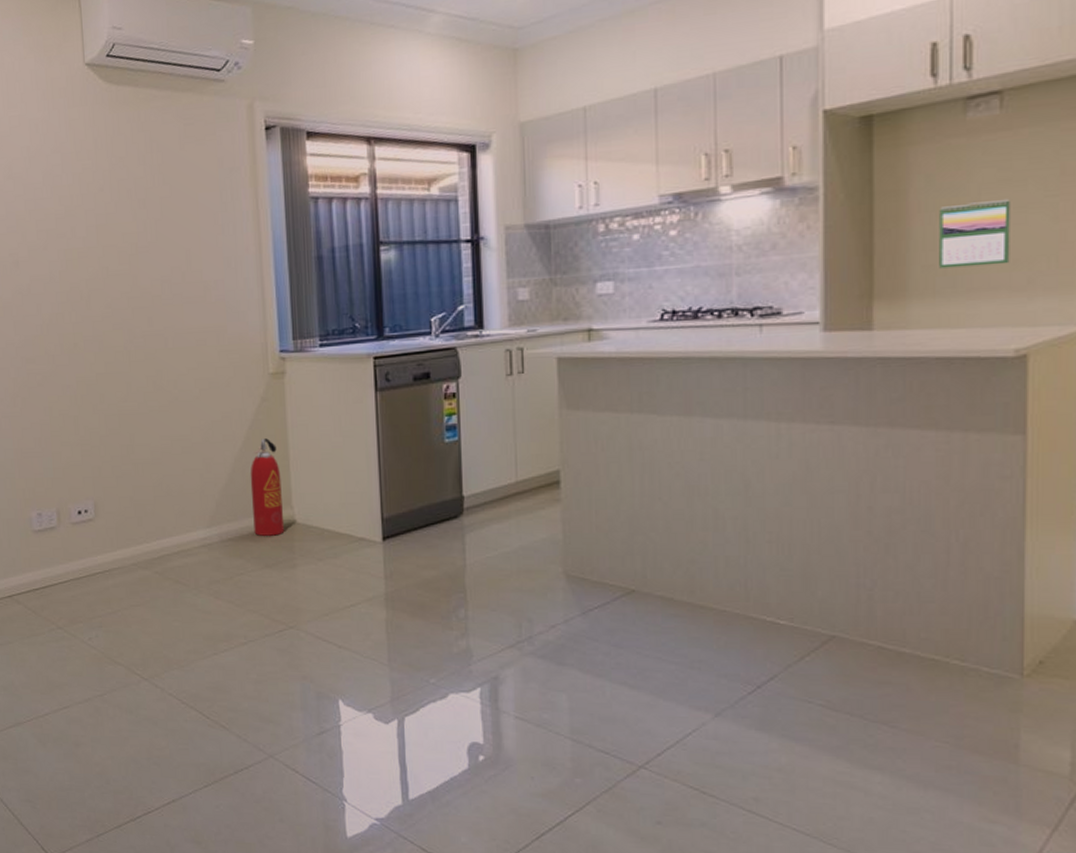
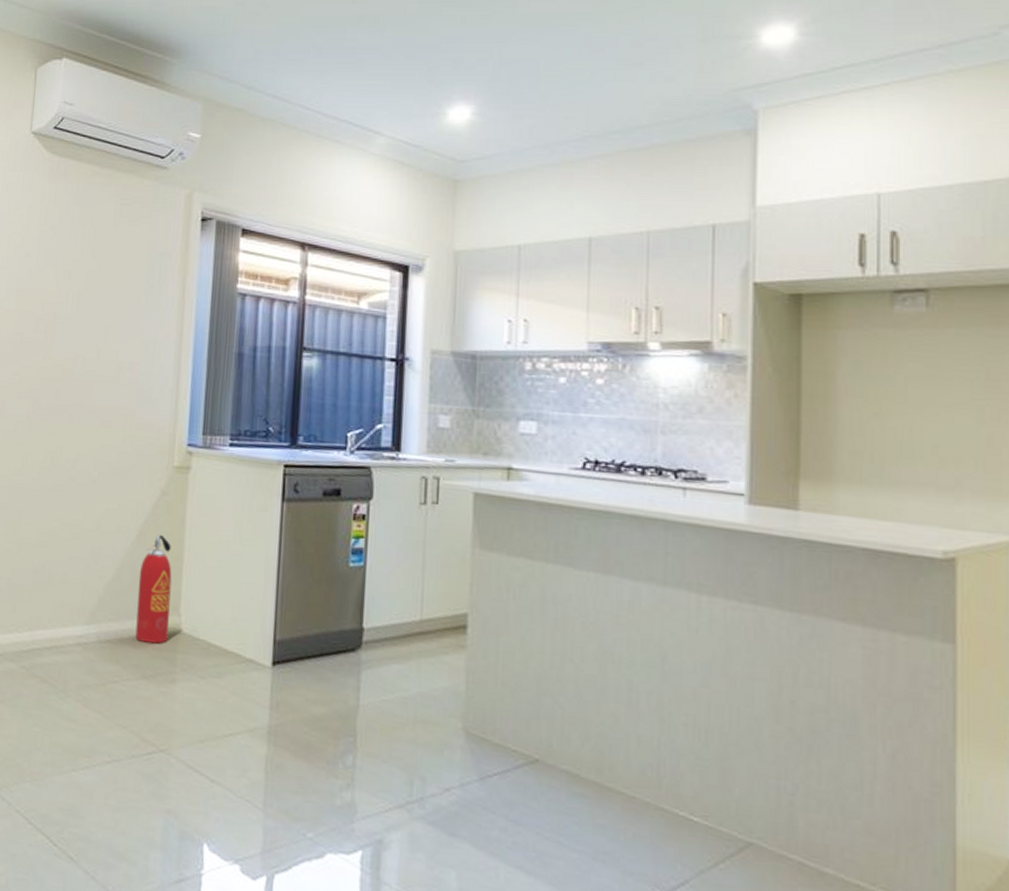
calendar: present [939,200,1010,269] -> none [866,394,937,462]

